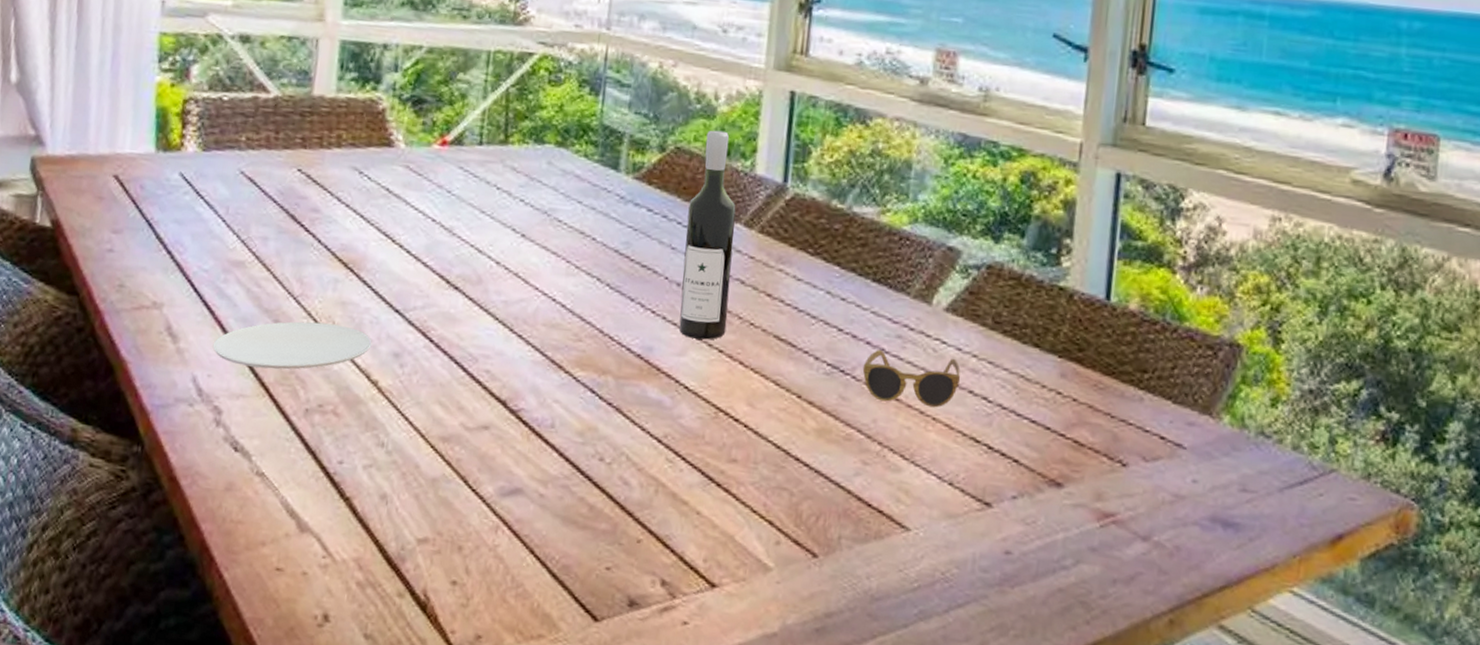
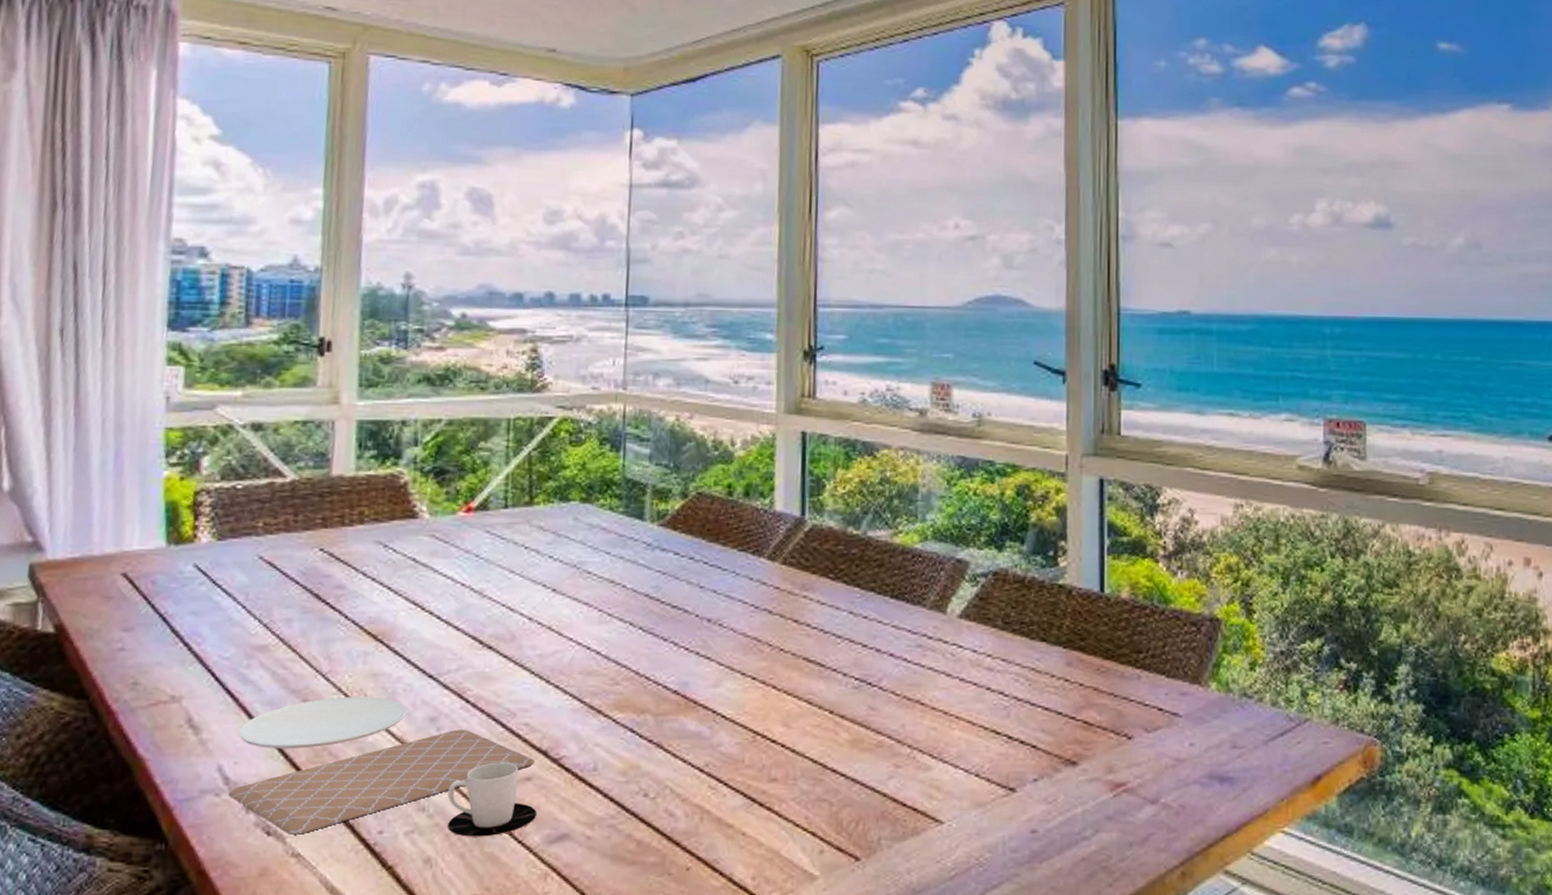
placemat: none [201,368,493,455] -> present [228,729,534,835]
cup: none [405,406,493,481] -> present [447,762,538,837]
bottle: present [679,130,736,340] -> none [712,474,759,669]
sunglasses: present [862,350,961,408] -> none [888,660,978,707]

